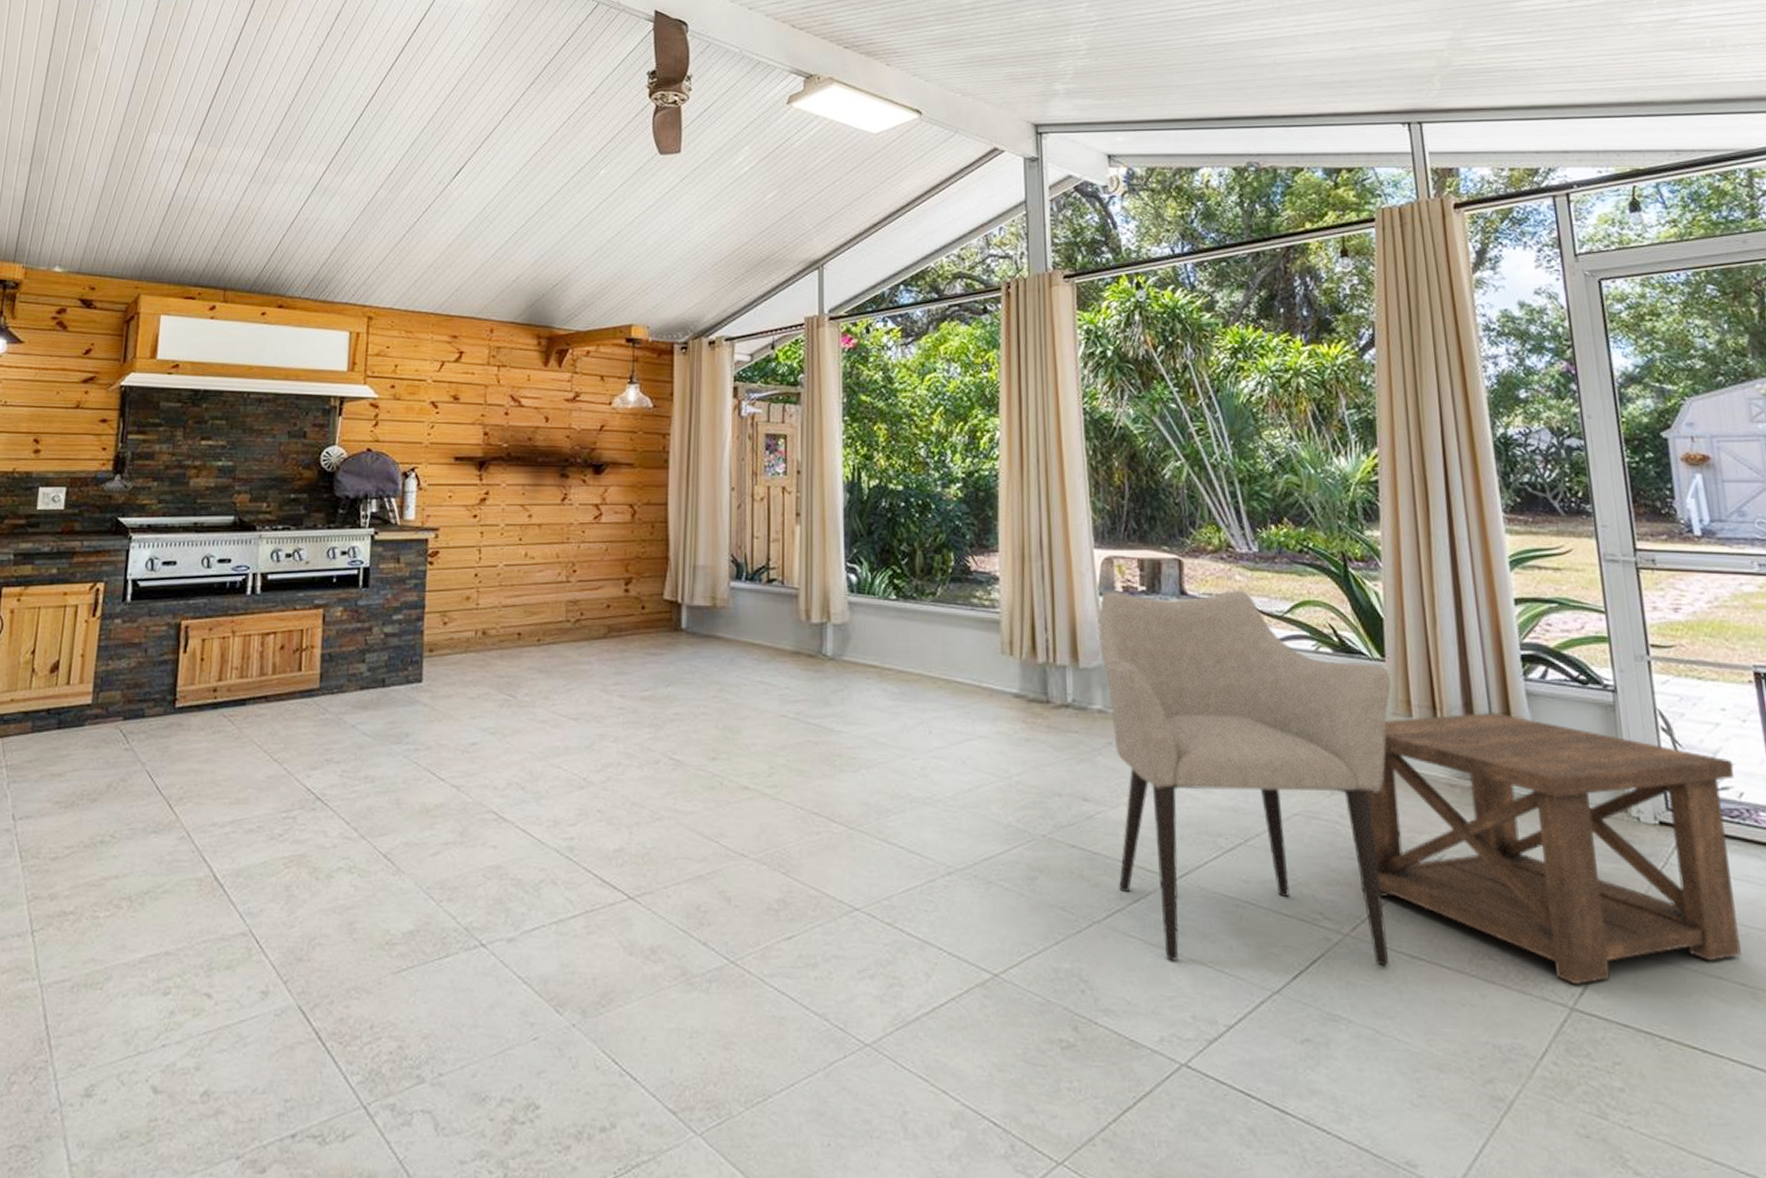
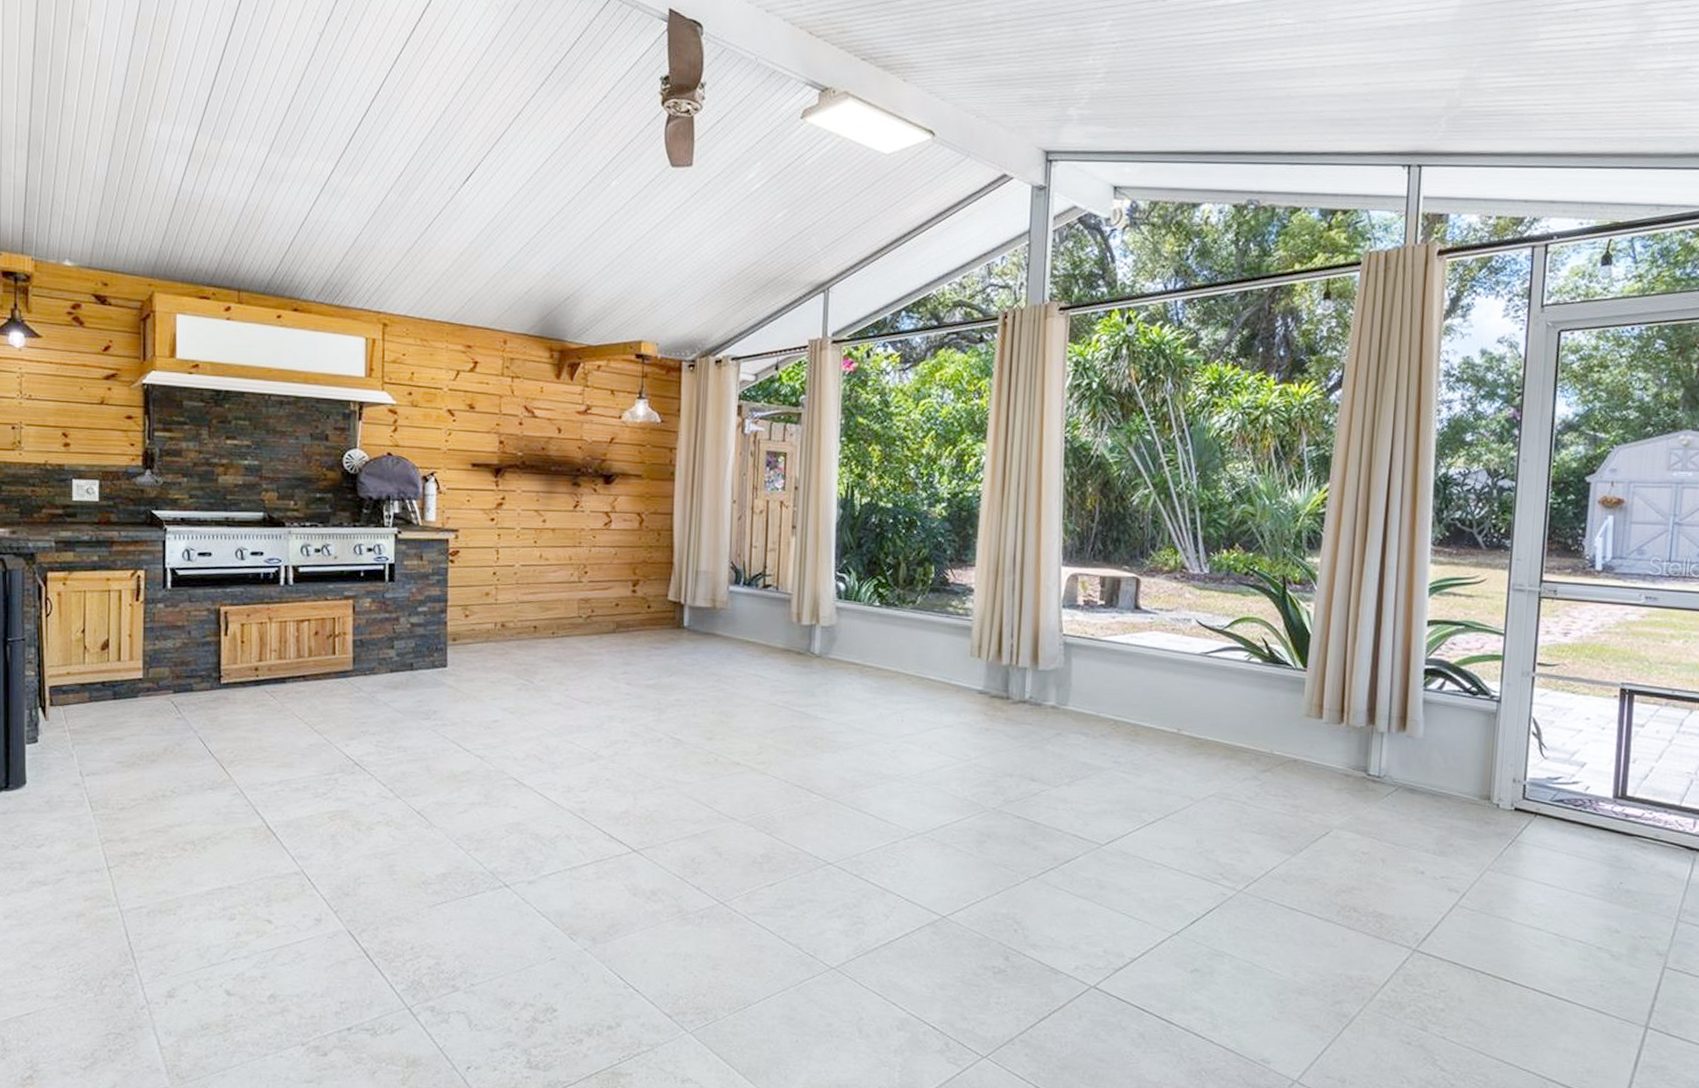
armchair: present [1098,589,1391,967] -> none [1054,602,1309,916]
side table: present [1360,712,1741,984] -> none [1256,716,1585,932]

